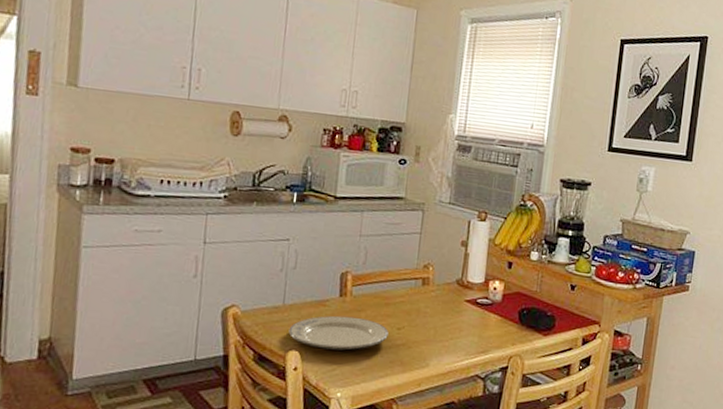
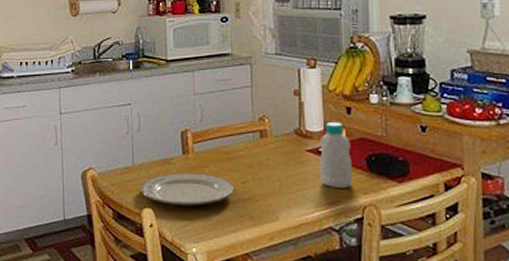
bottle: none [474,275,507,340] -> present [320,123,352,189]

